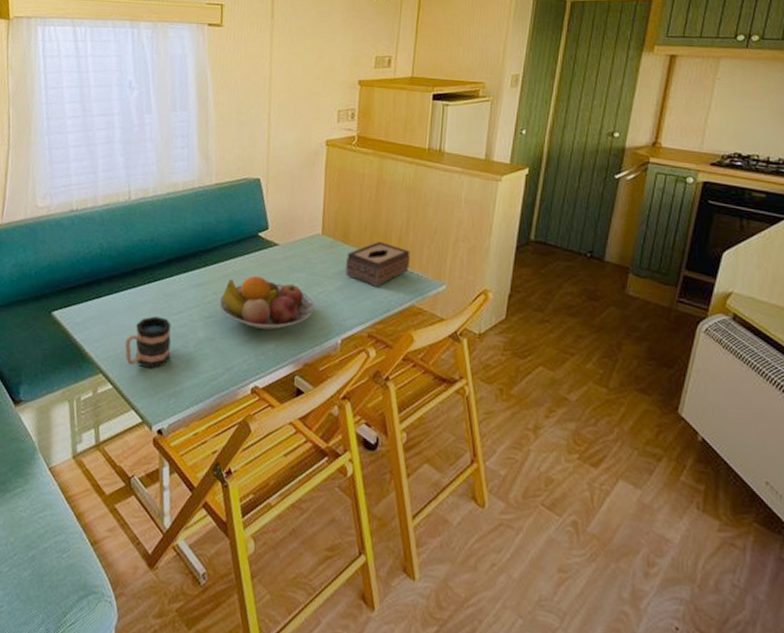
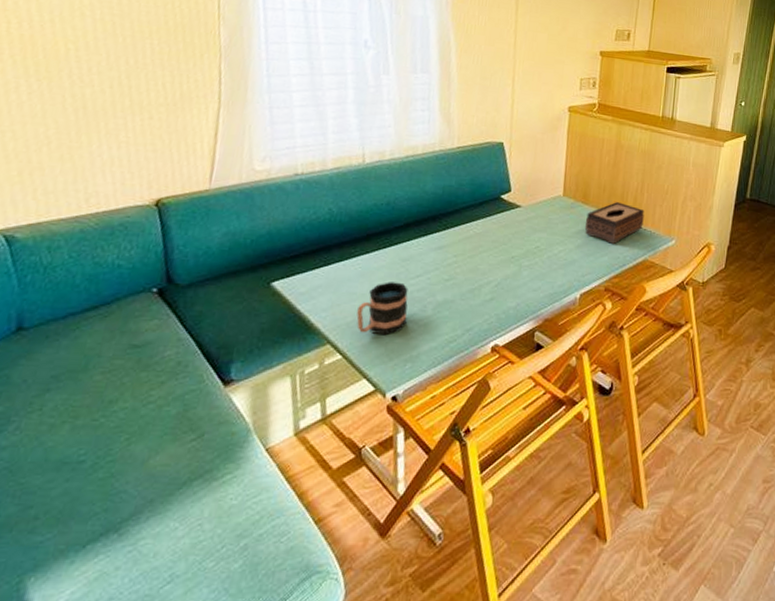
fruit bowl: present [219,275,315,330] -> none [459,237,556,289]

